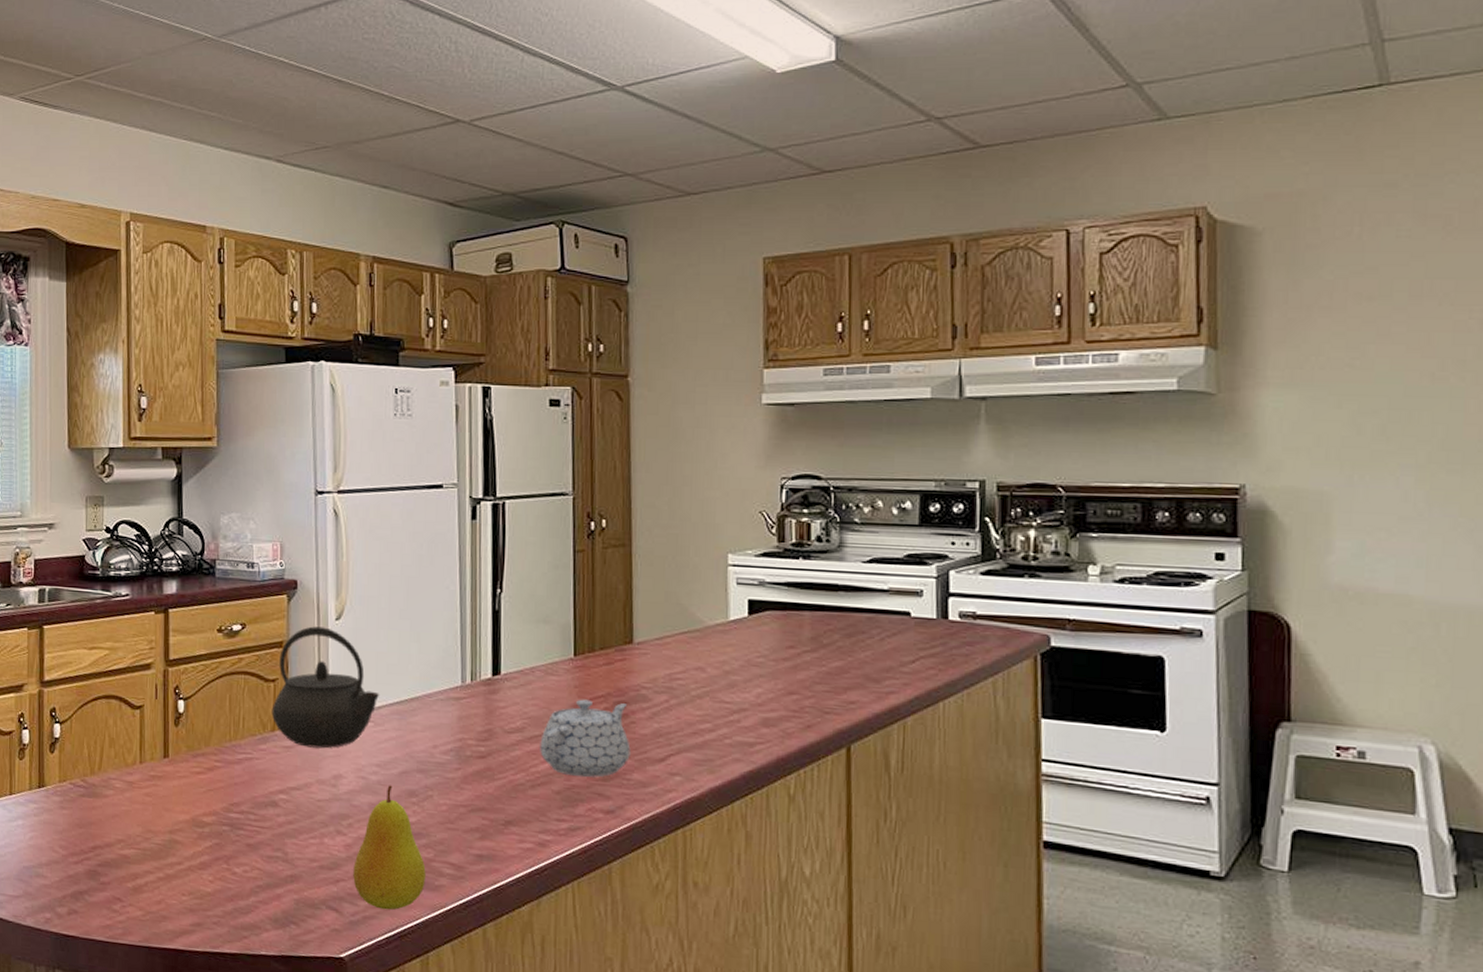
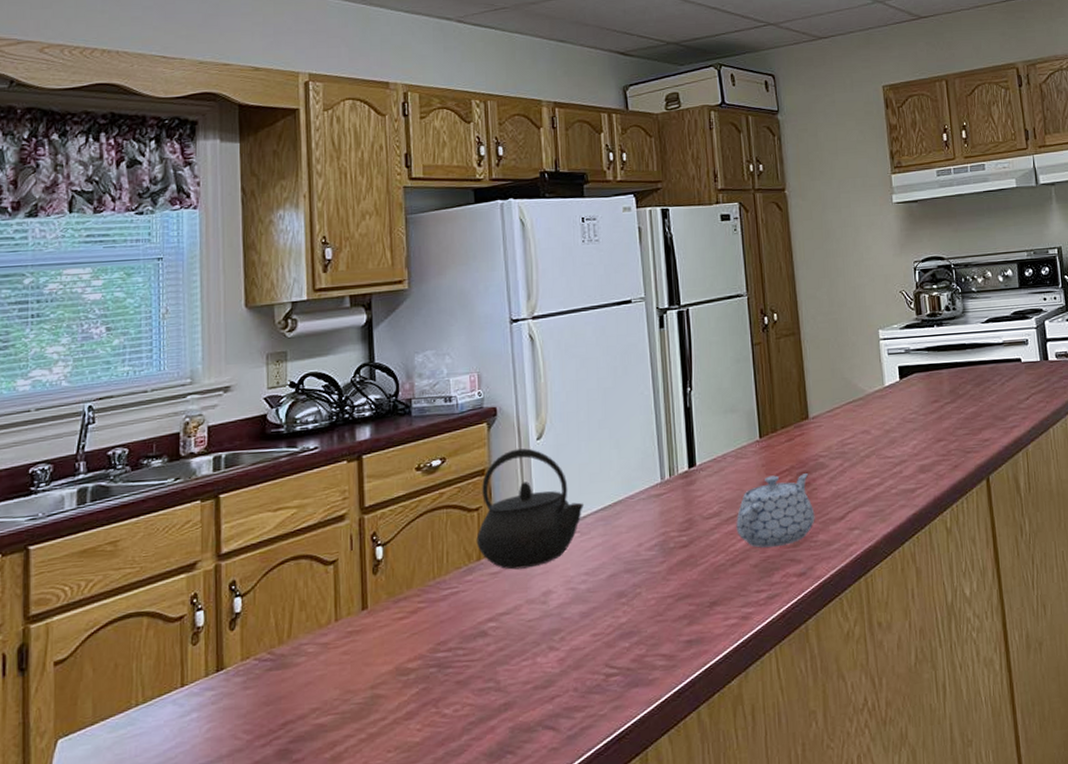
fruit: present [353,785,426,910] -> none [568,590,640,717]

